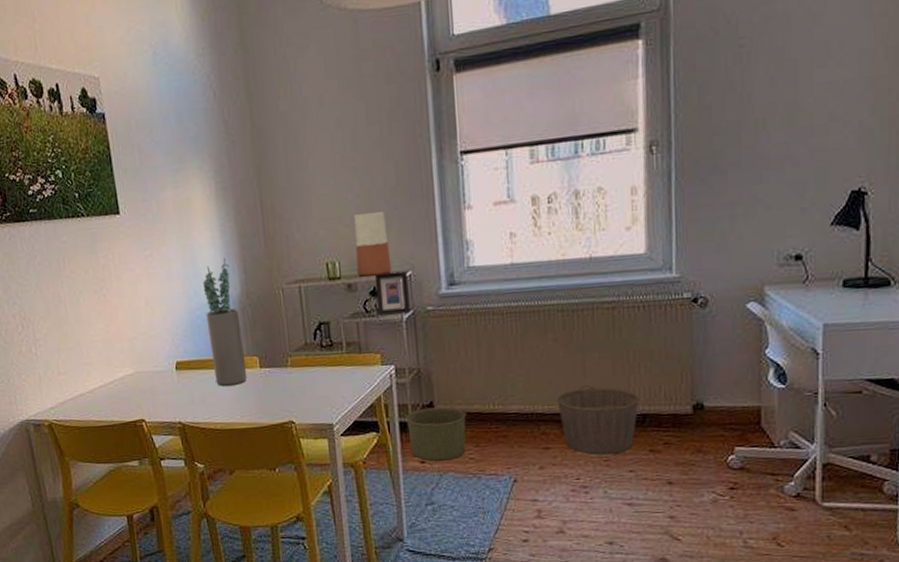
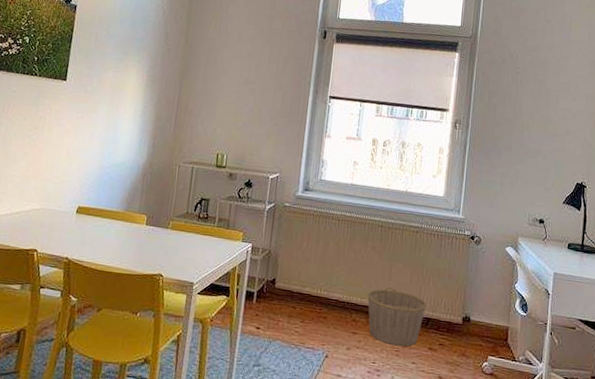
vase: present [202,257,248,386] -> none [107,132,142,236]
vase: present [354,212,392,277] -> none [239,123,269,172]
picture frame: present [374,271,411,316] -> none [248,170,276,205]
basket: present [405,407,467,461] -> none [251,283,300,330]

